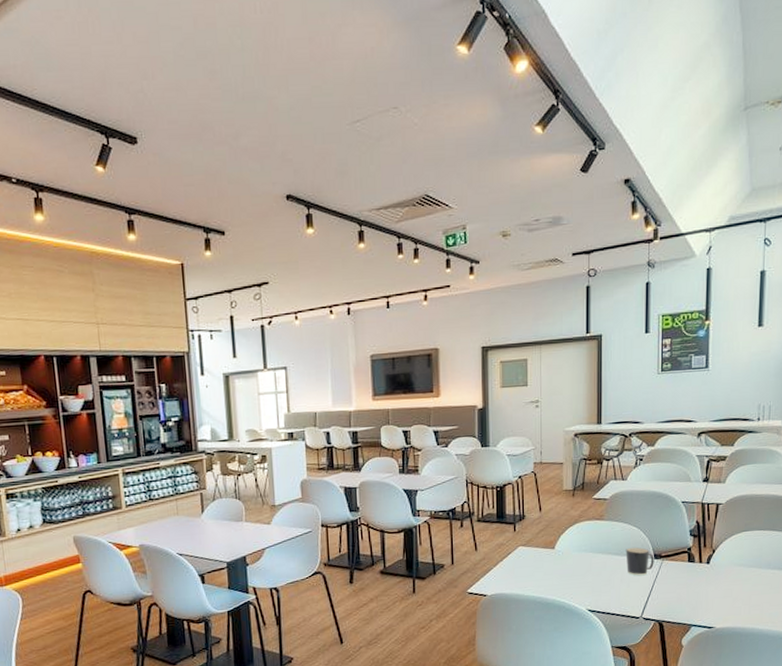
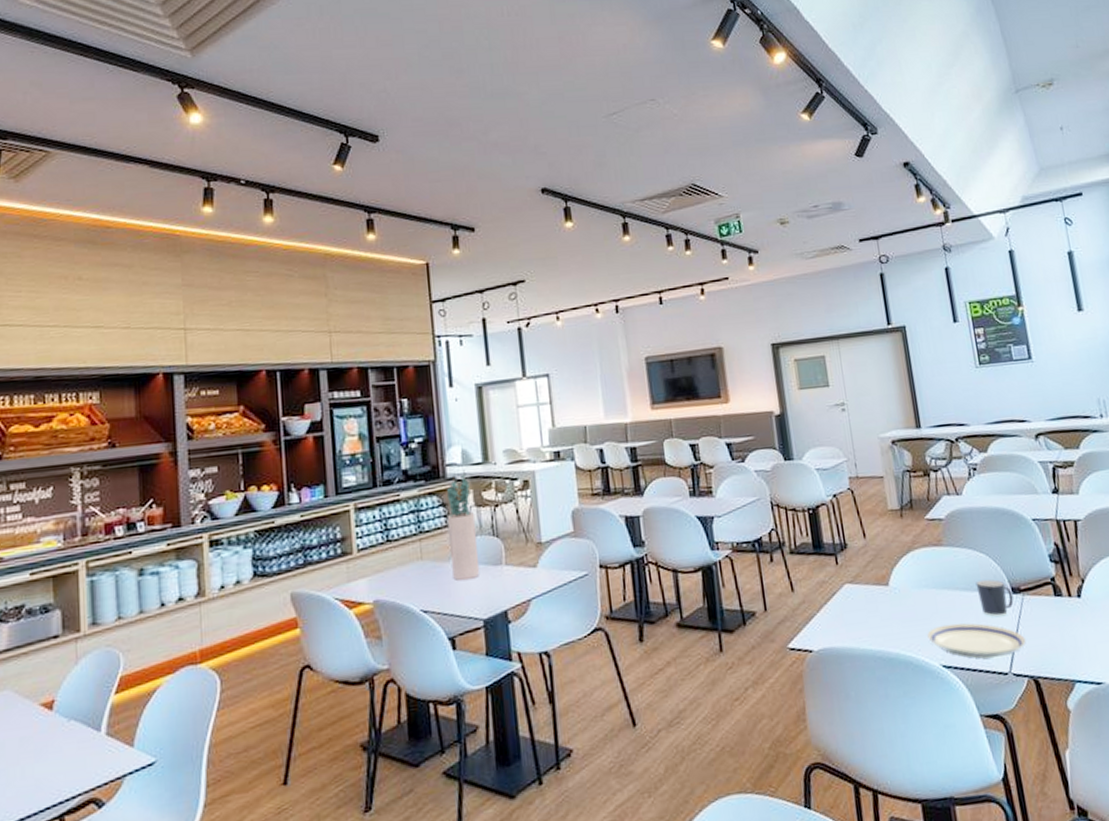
vase: none [198,445,225,533] -> present [446,469,480,581]
plate: none [580,579,658,607] -> present [927,623,1026,659]

